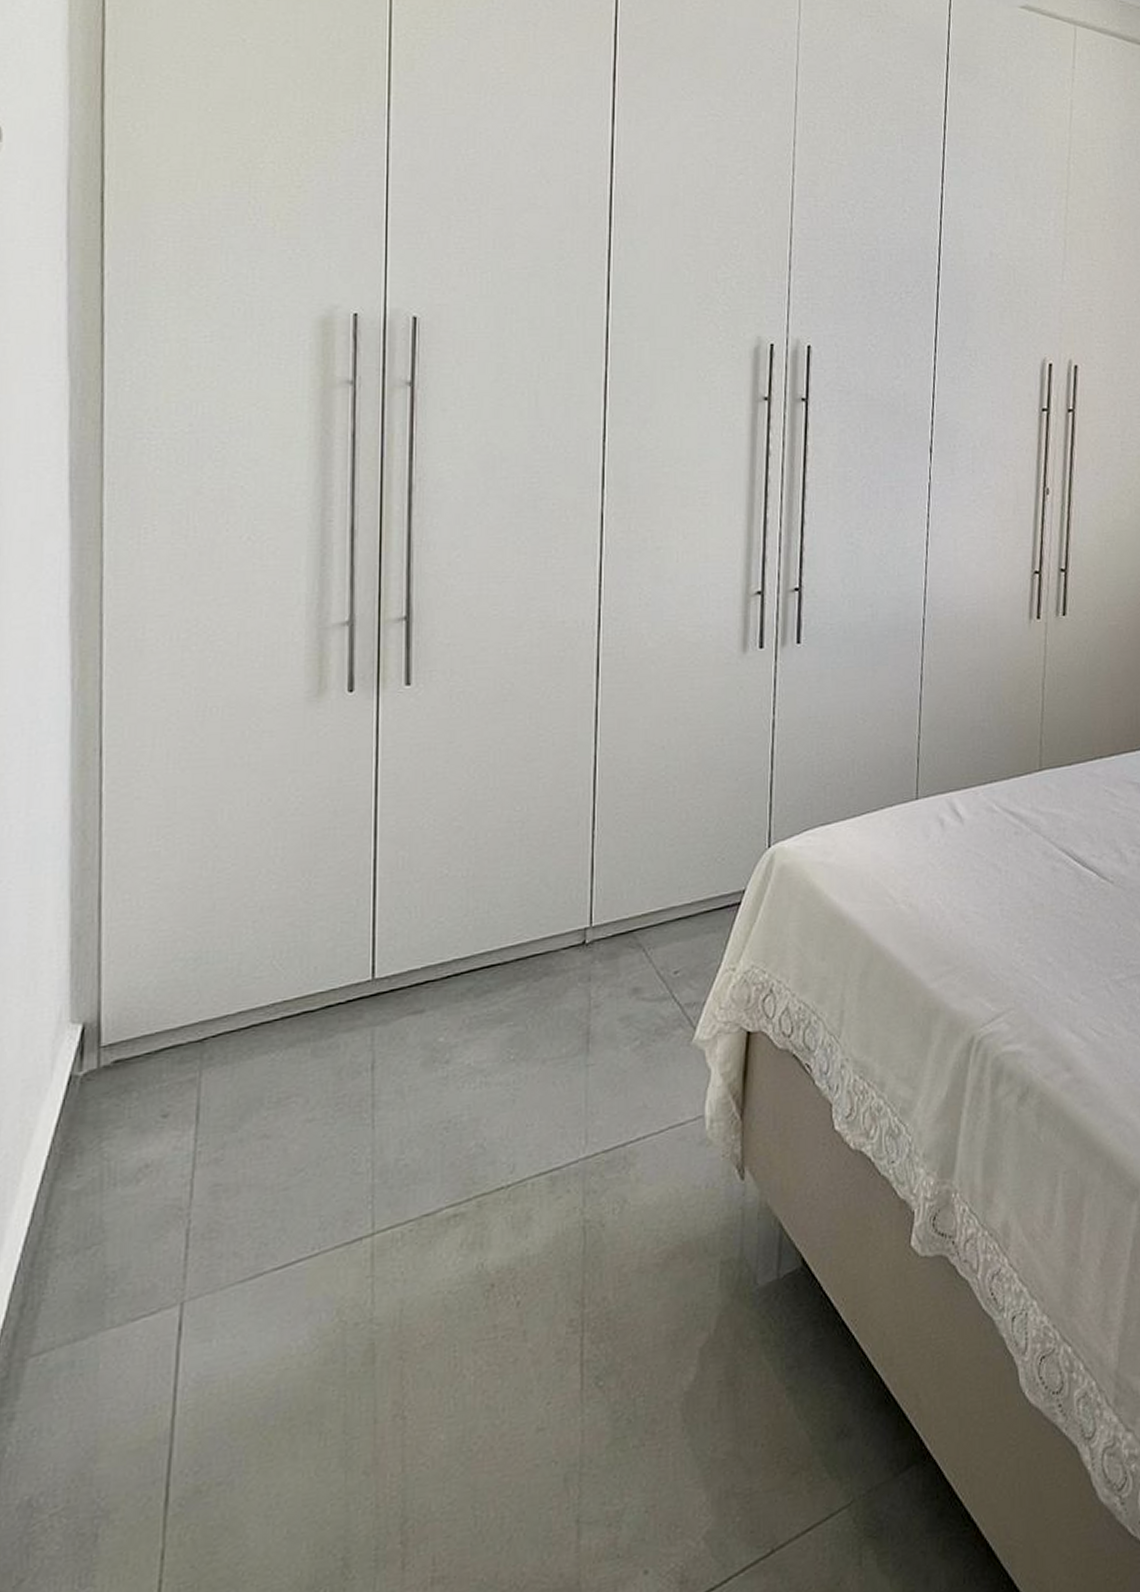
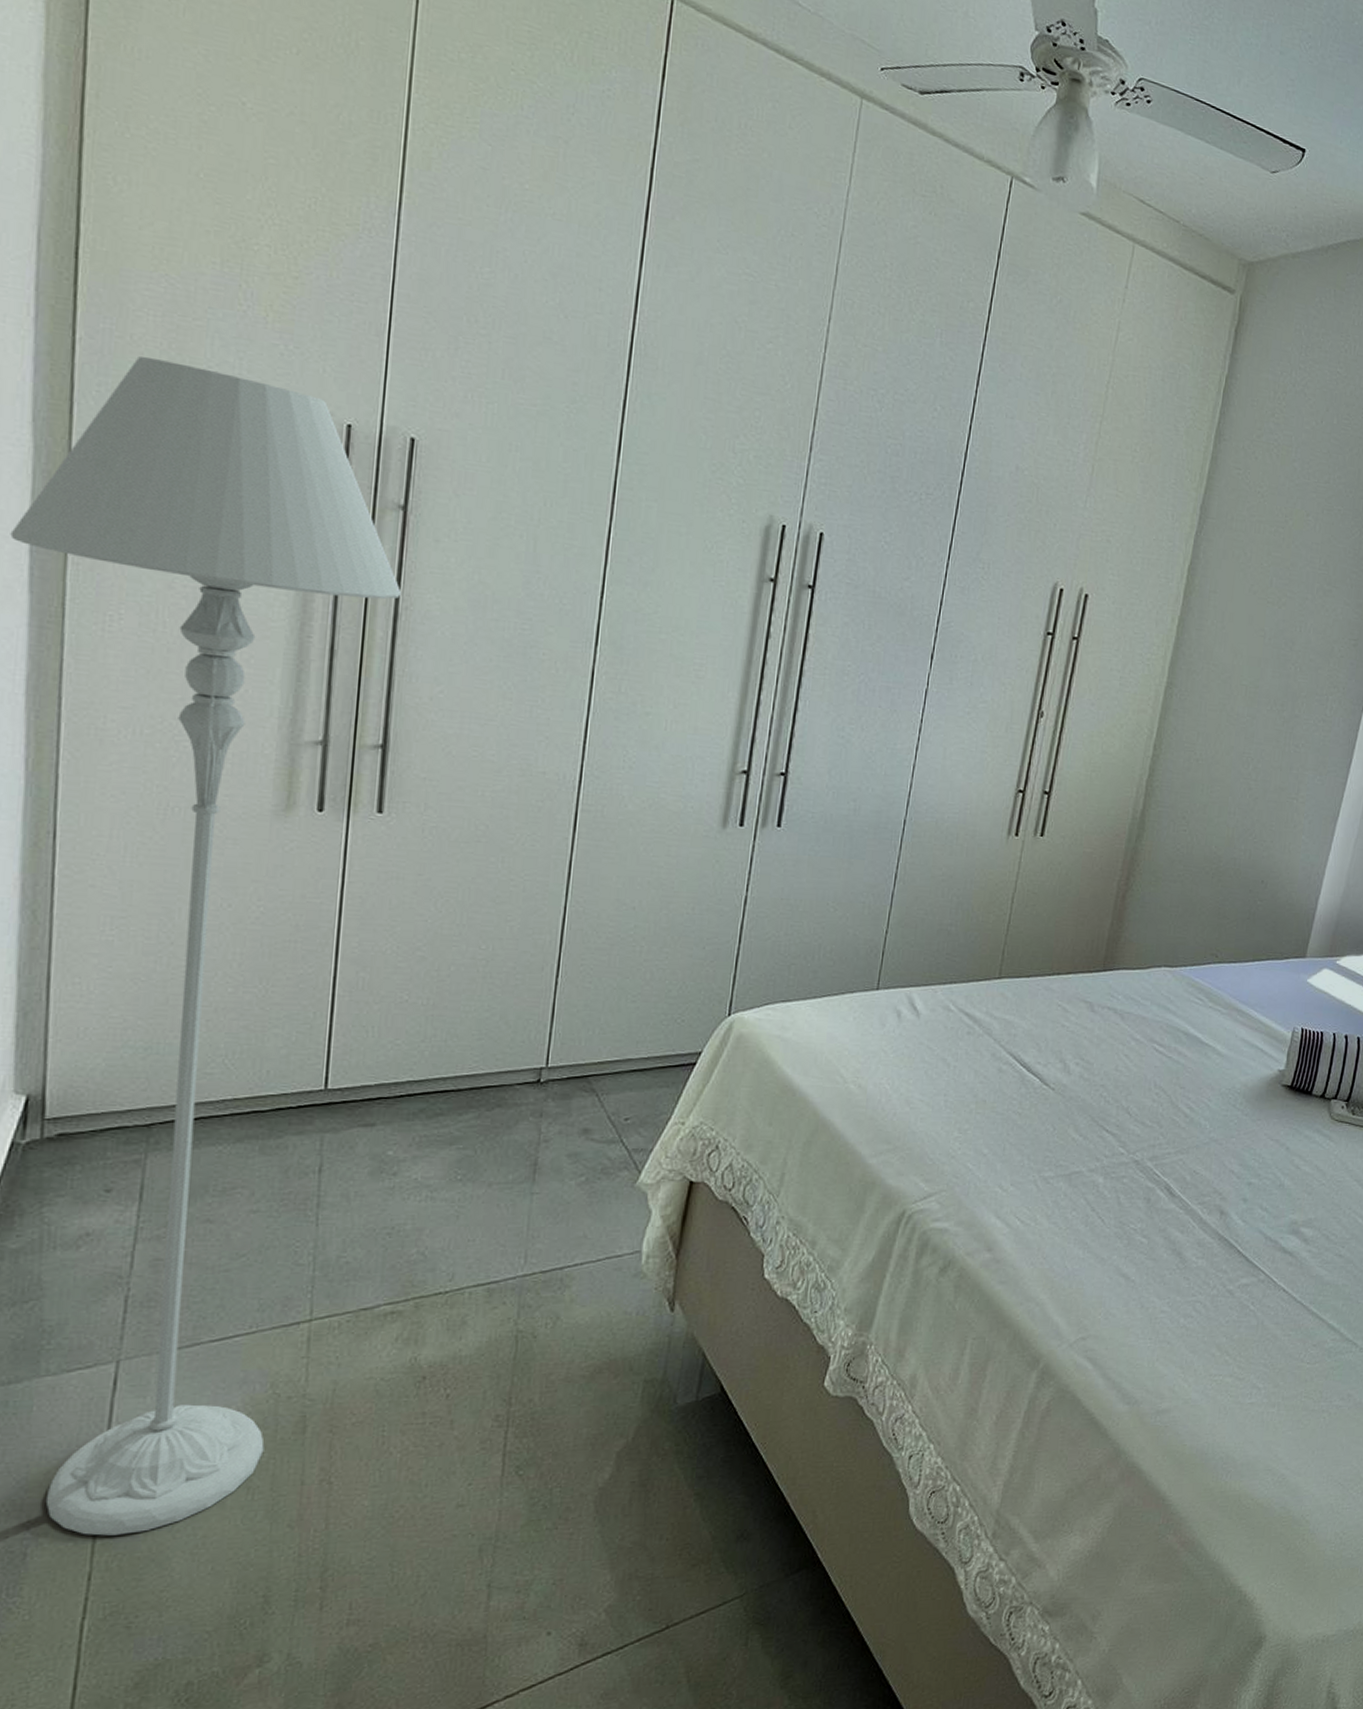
floor lamp: none [51,281,415,1507] -> present [10,356,402,1536]

